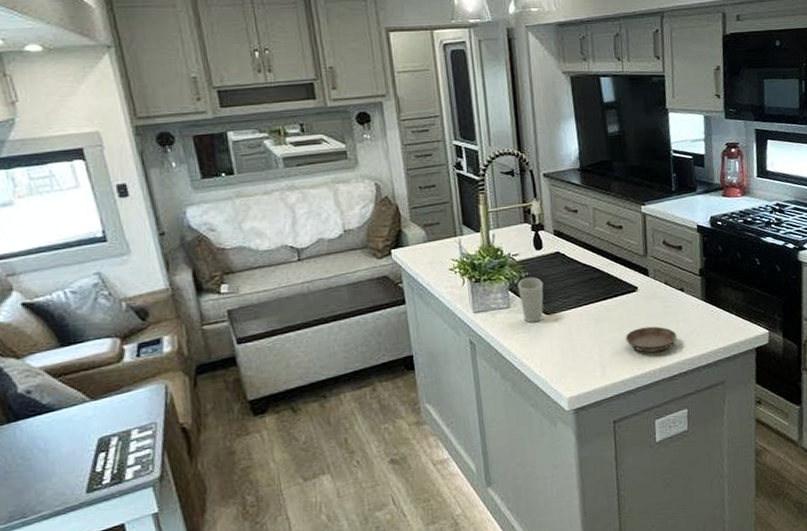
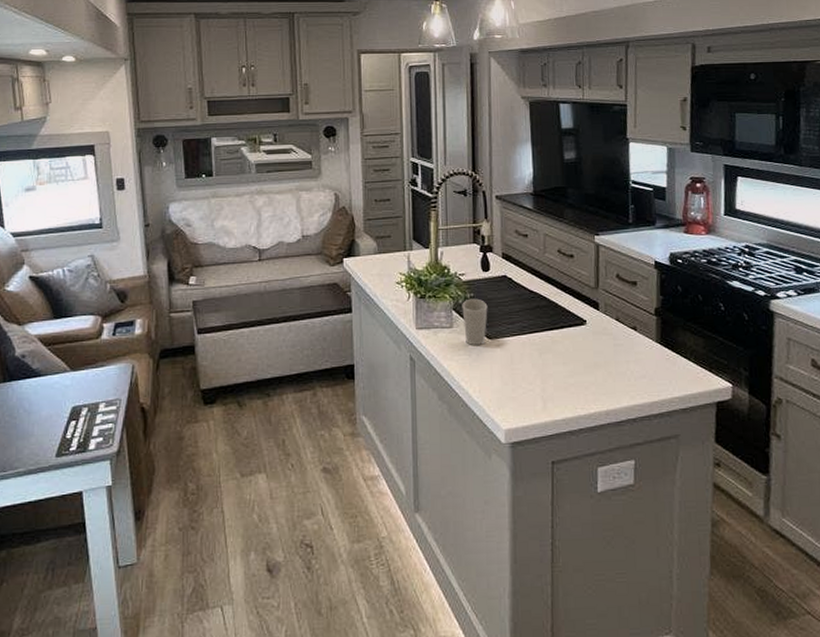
saucer: present [625,326,677,353] -> none [570,364,627,392]

